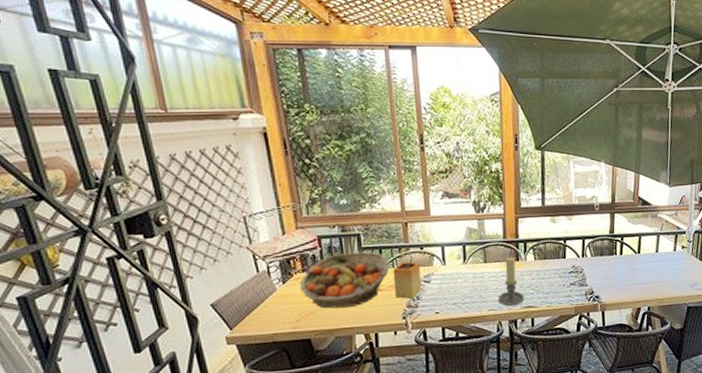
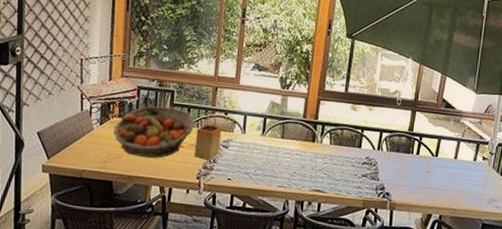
candle holder: present [498,256,525,307] -> none [288,136,315,187]

